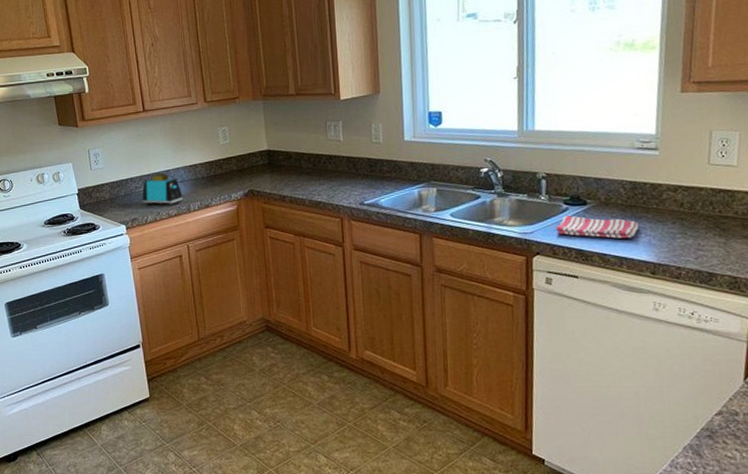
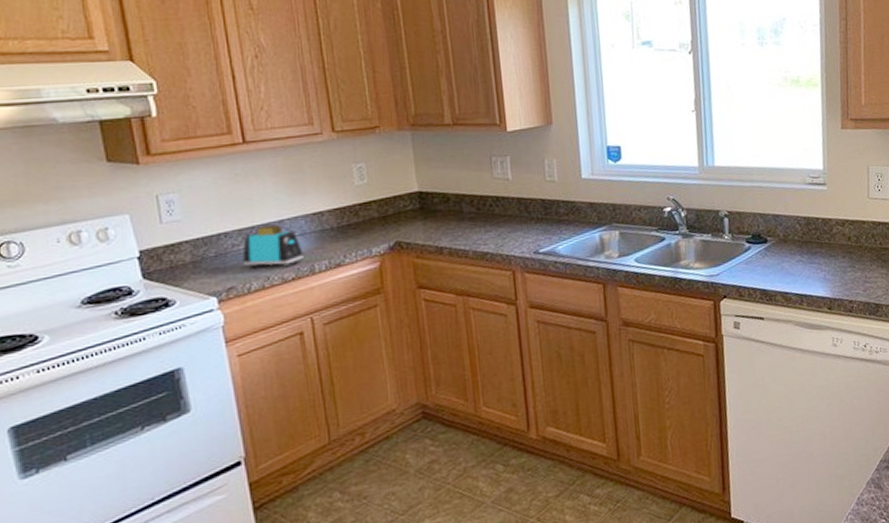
dish towel: present [556,214,639,239] -> none [740,253,815,276]

